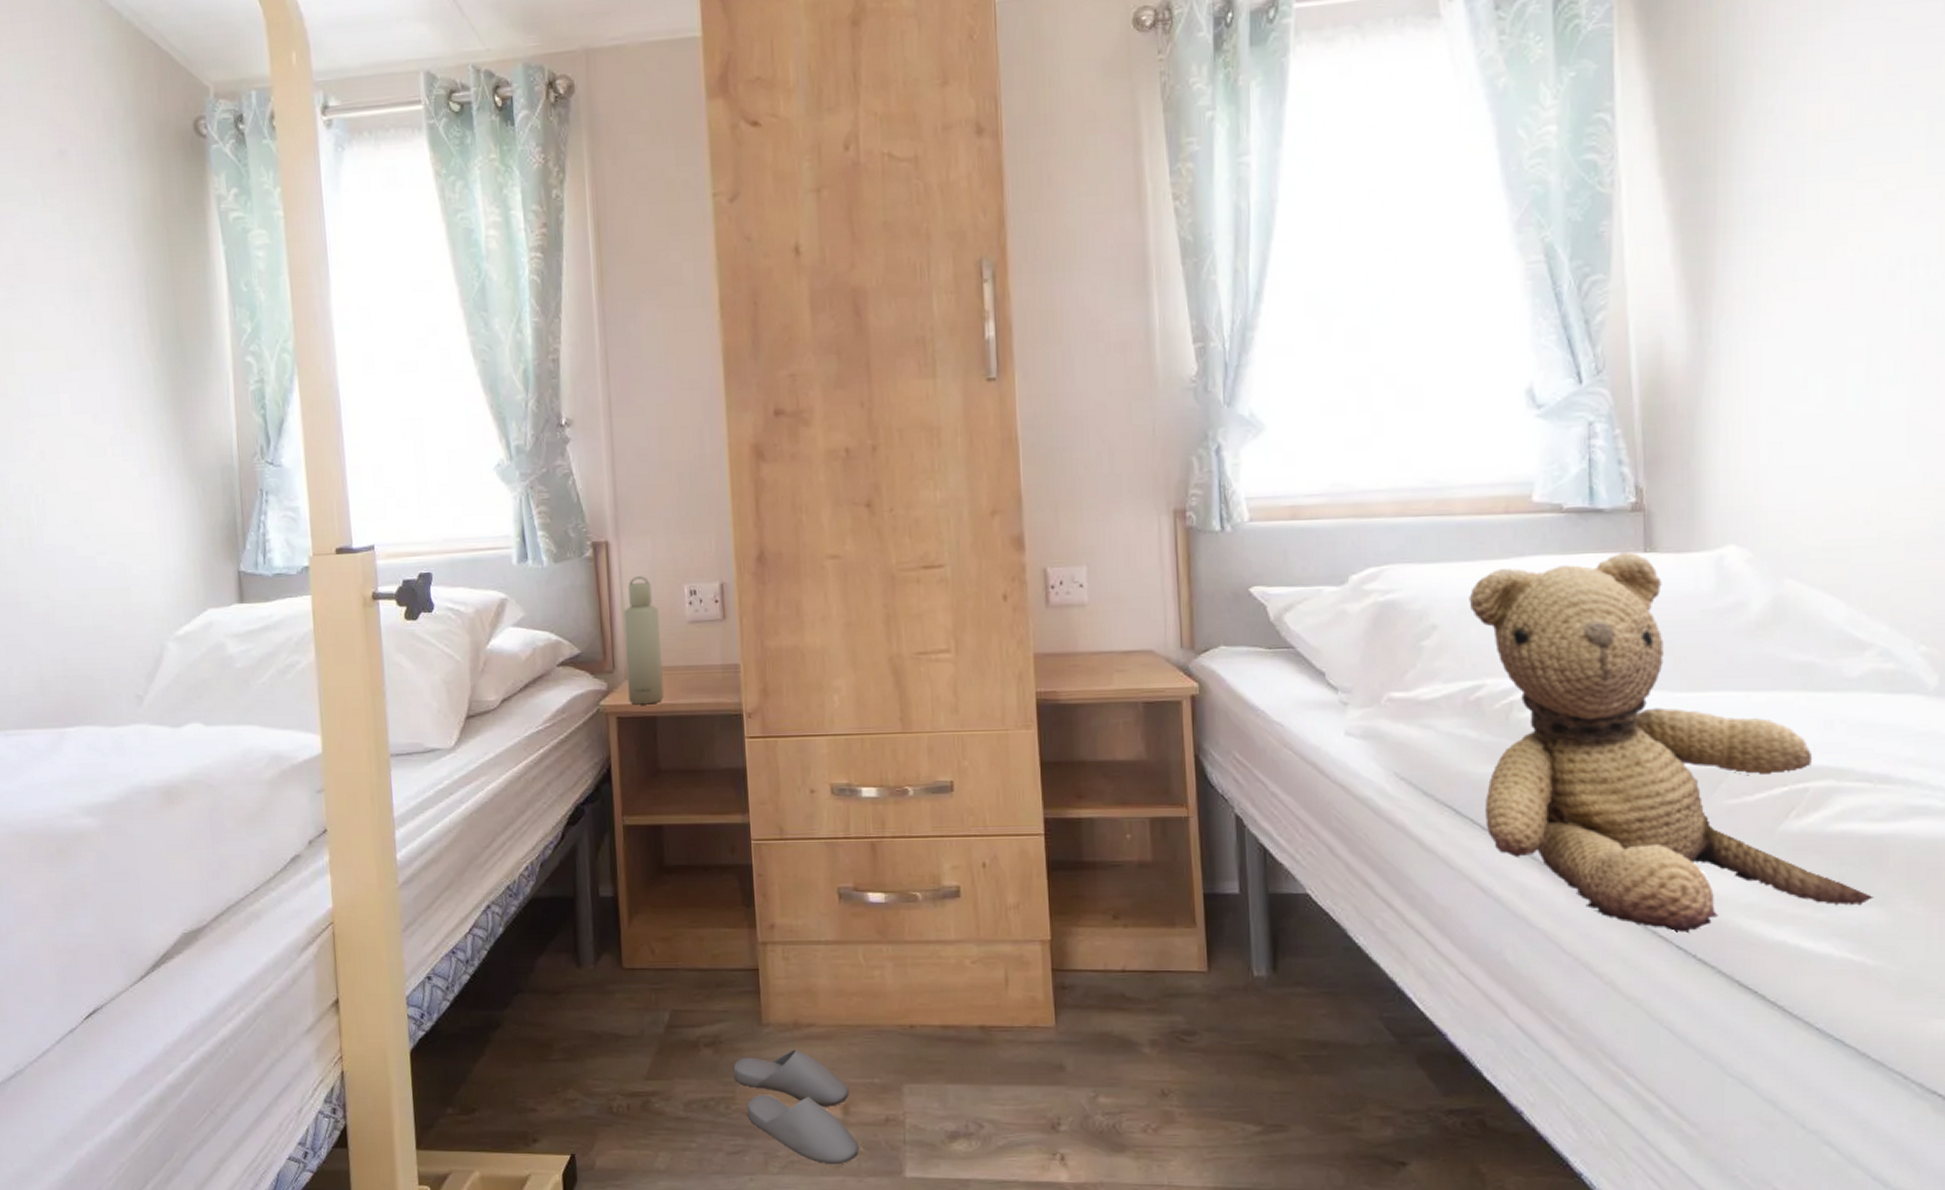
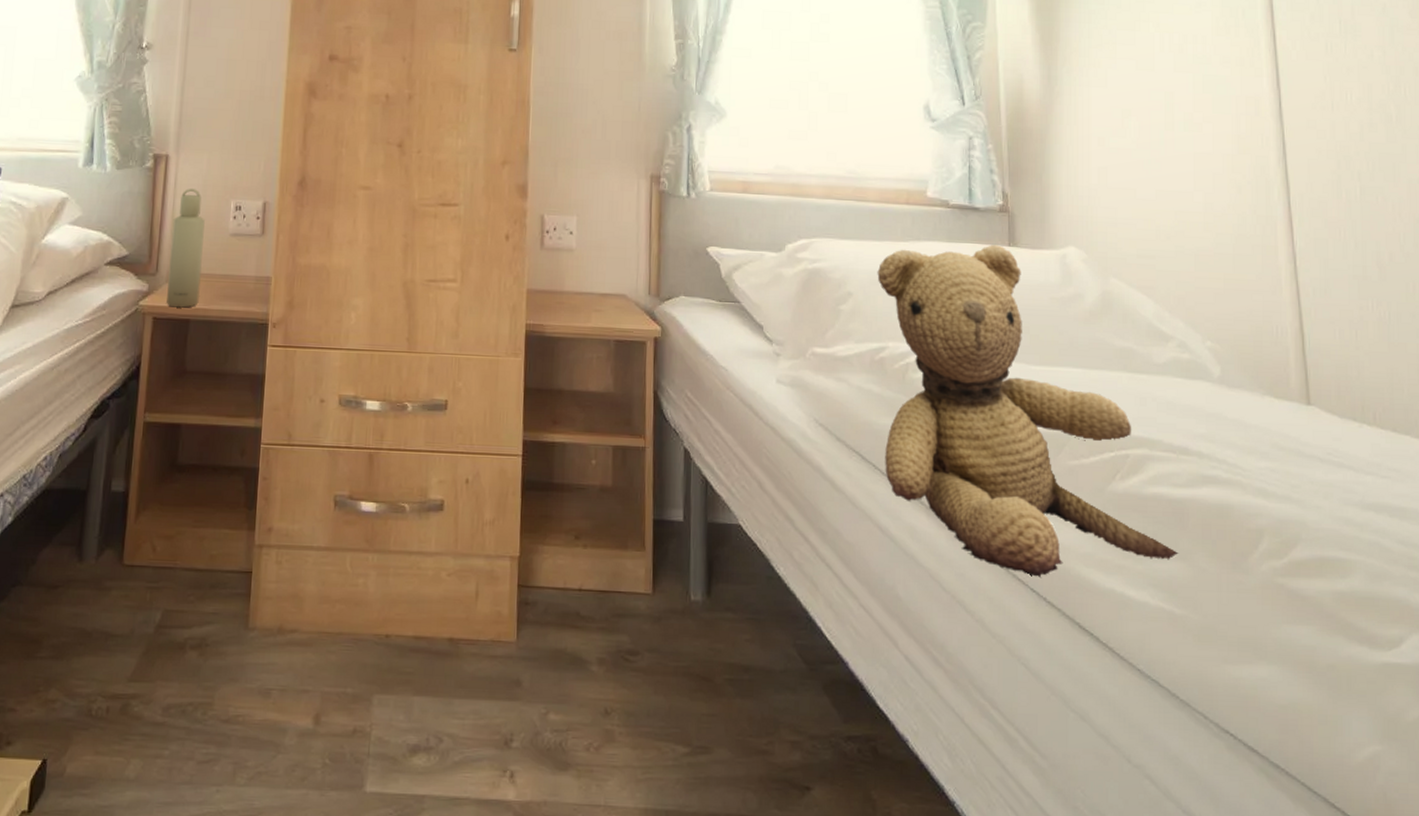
slippers: present [733,1049,860,1165] -> none [214,655,326,777]

